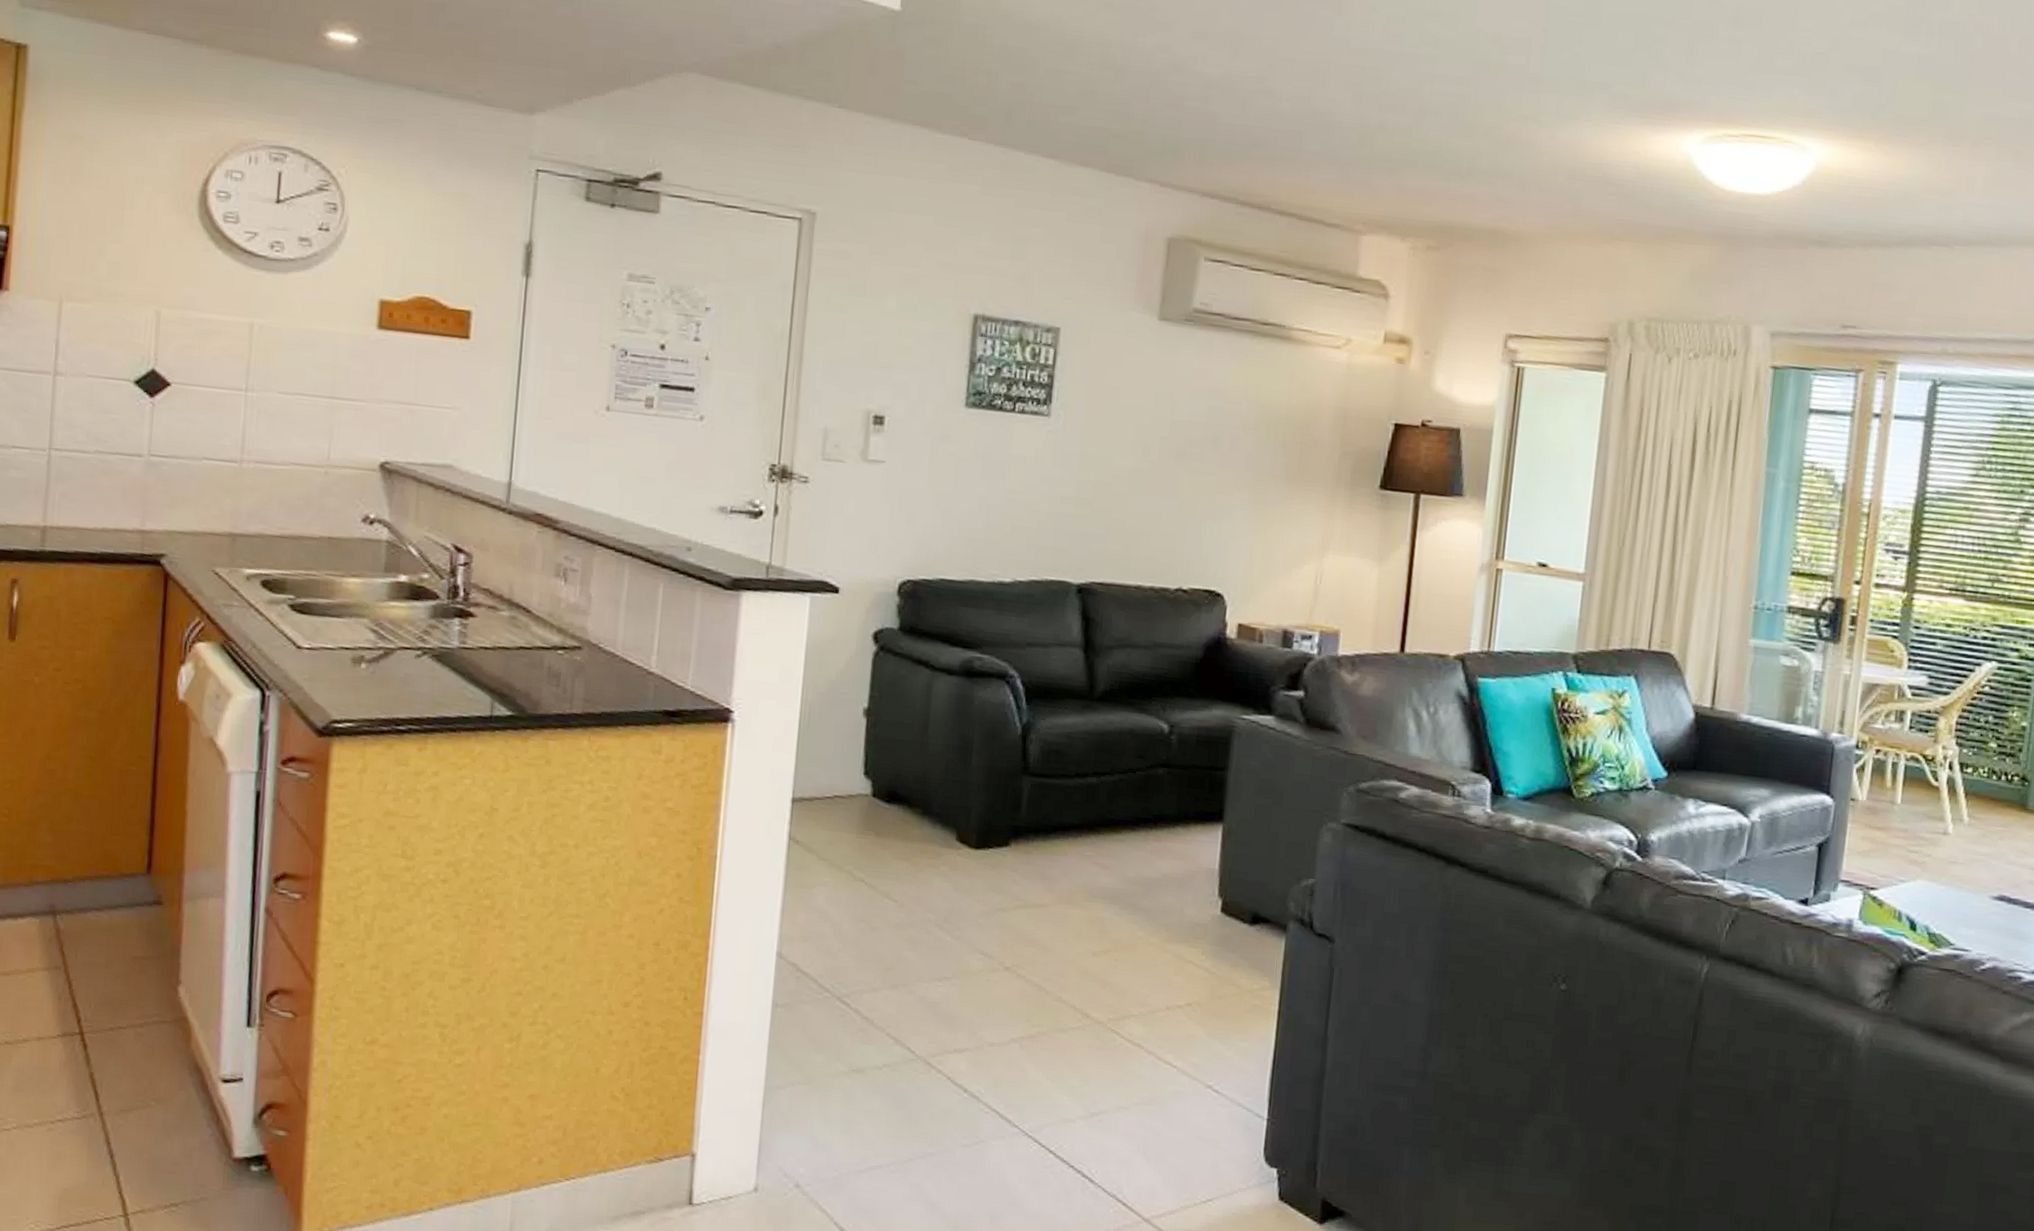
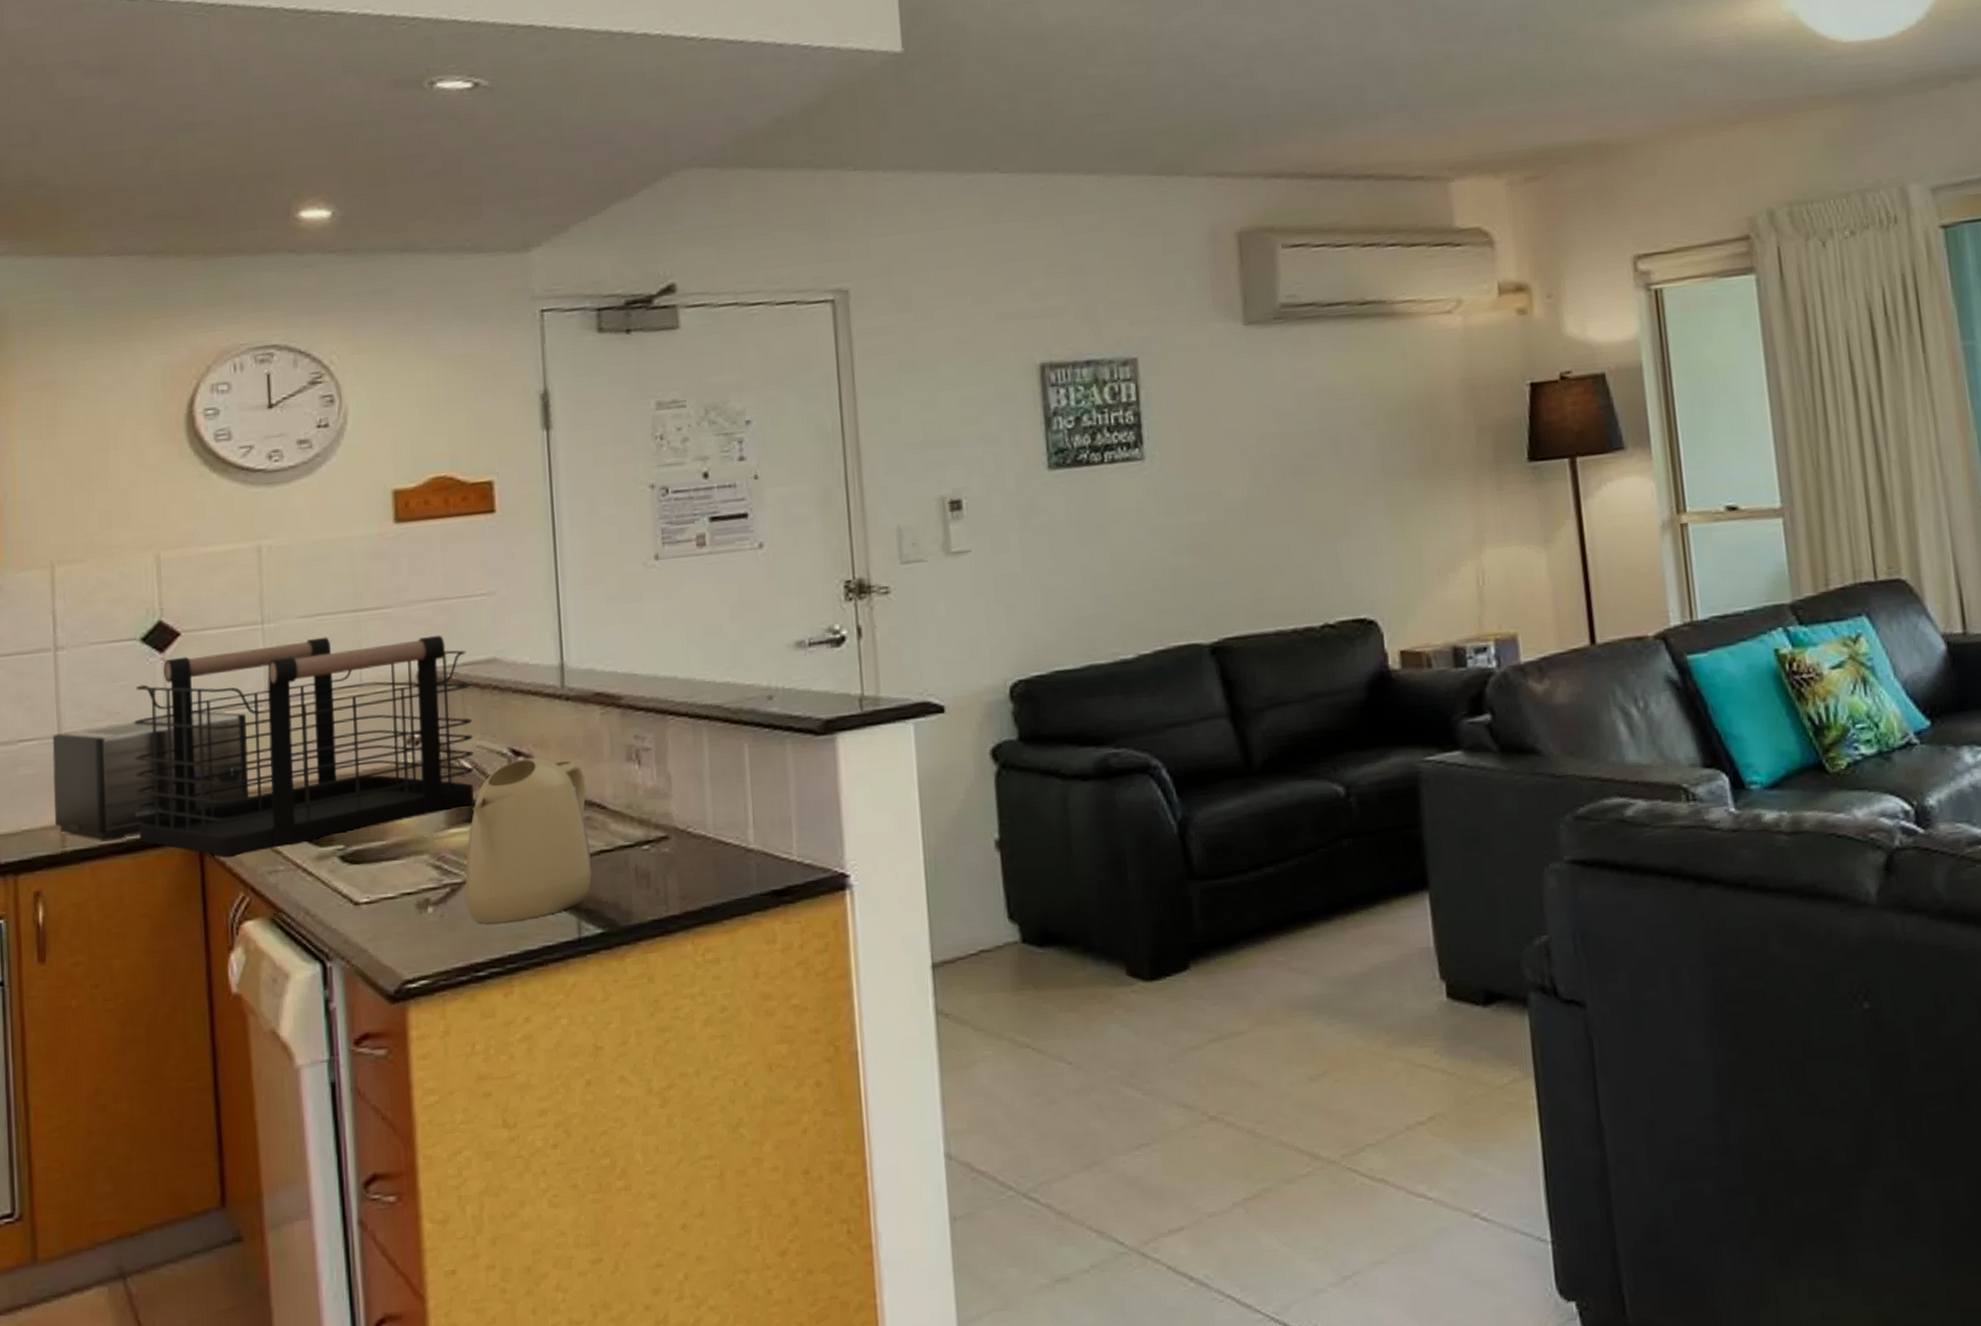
toaster: none [37,447,221,549] -> present [52,711,250,840]
dish rack: none [112,404,426,586] -> present [134,635,474,857]
kettle: none [395,555,516,691] -> present [464,757,592,924]

